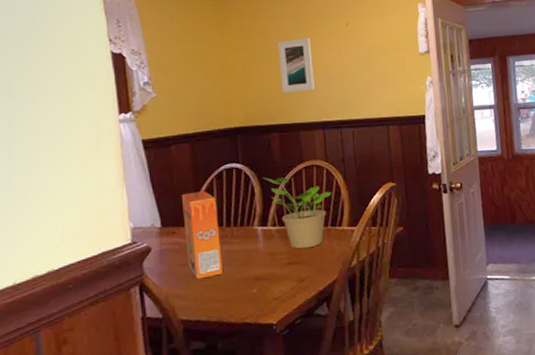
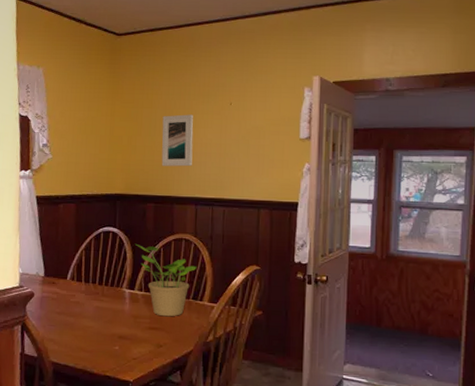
cereal box: present [181,191,223,280] -> none [62,249,93,329]

